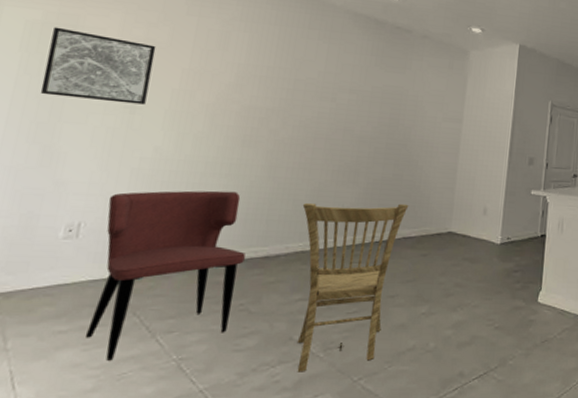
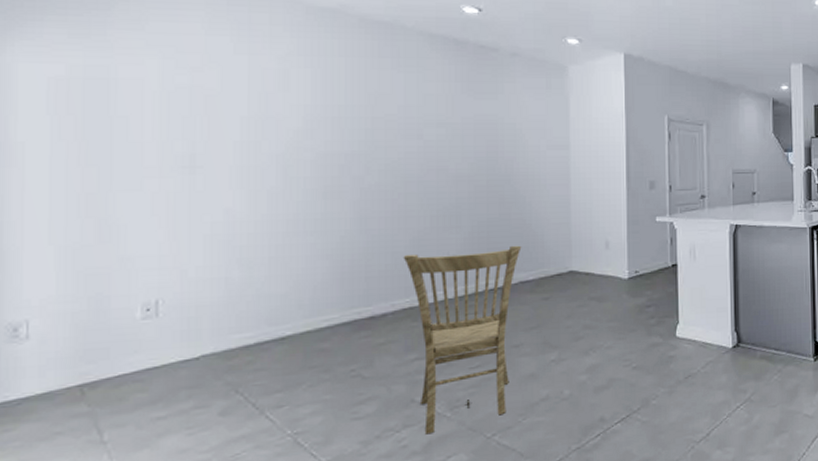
wall art: present [40,27,156,105] -> none [81,82,206,163]
dining chair: present [86,190,246,361] -> none [184,250,350,443]

